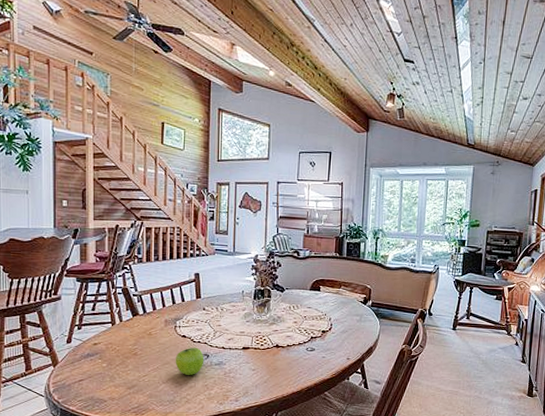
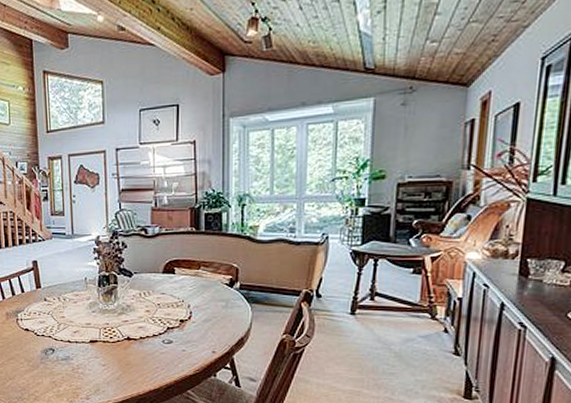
fruit: present [175,347,204,375] -> none [19,341,49,371]

